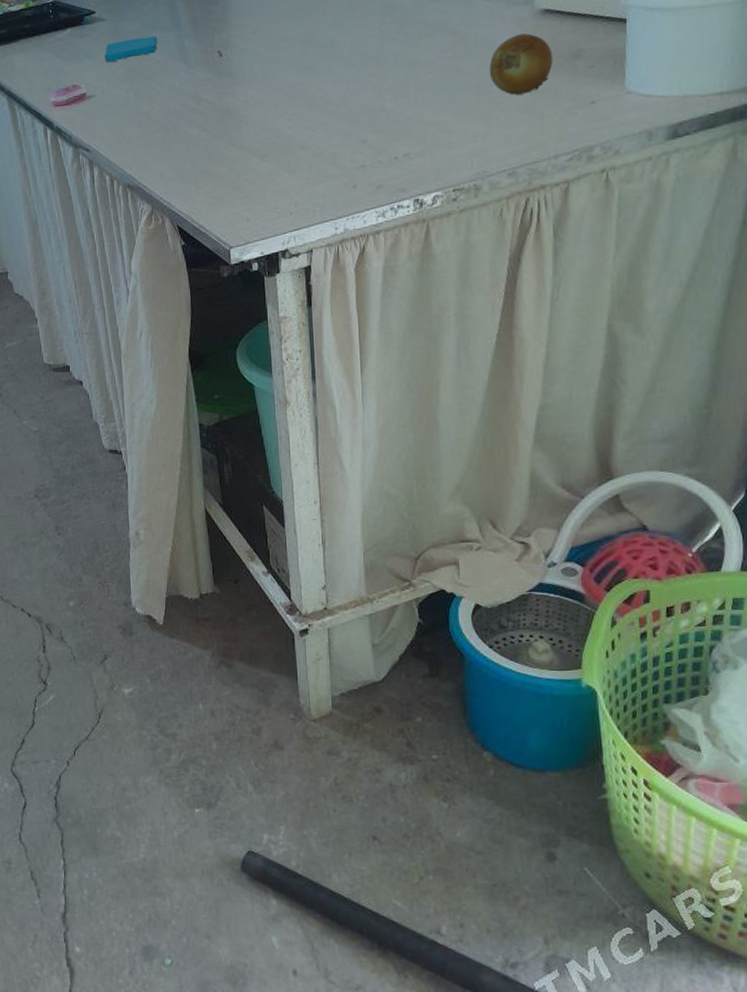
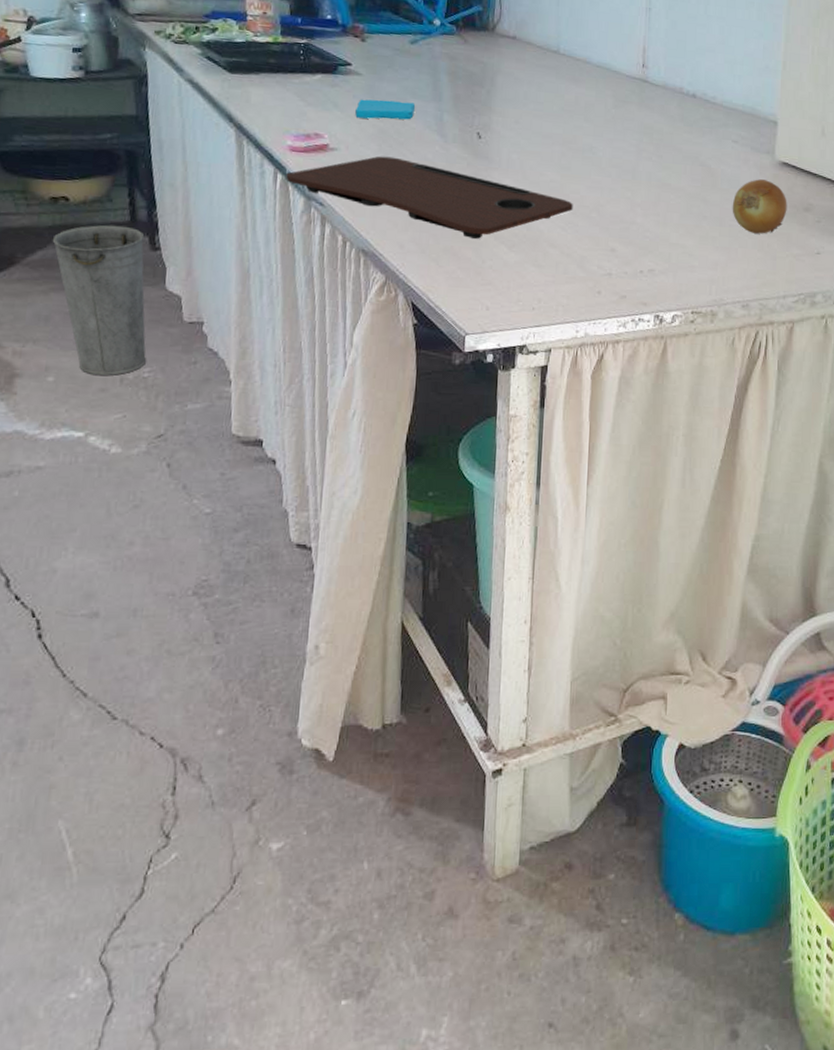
cutting board: none [54,92,320,156] -> present [286,156,573,239]

